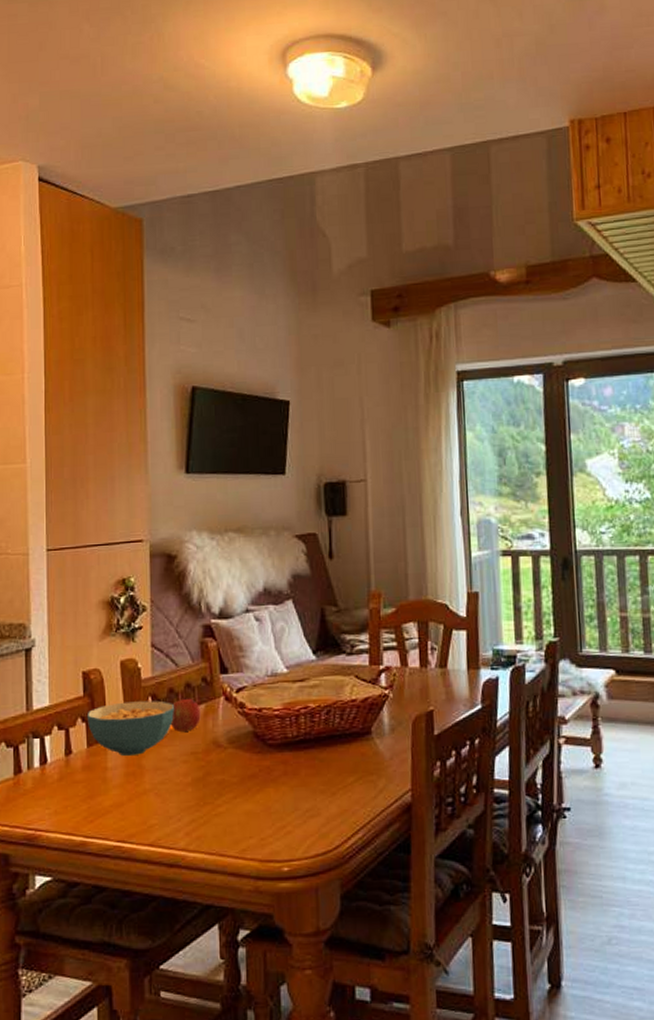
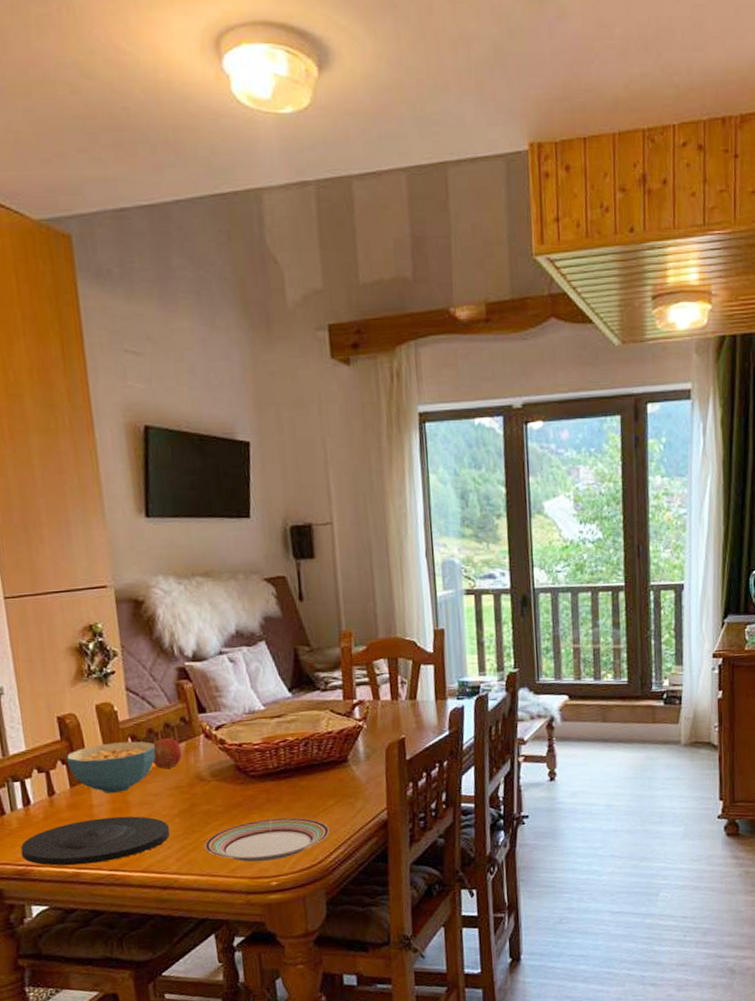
plate: none [32,781,182,834] -> present [20,816,170,866]
plate: none [216,793,348,843] -> present [205,817,329,862]

